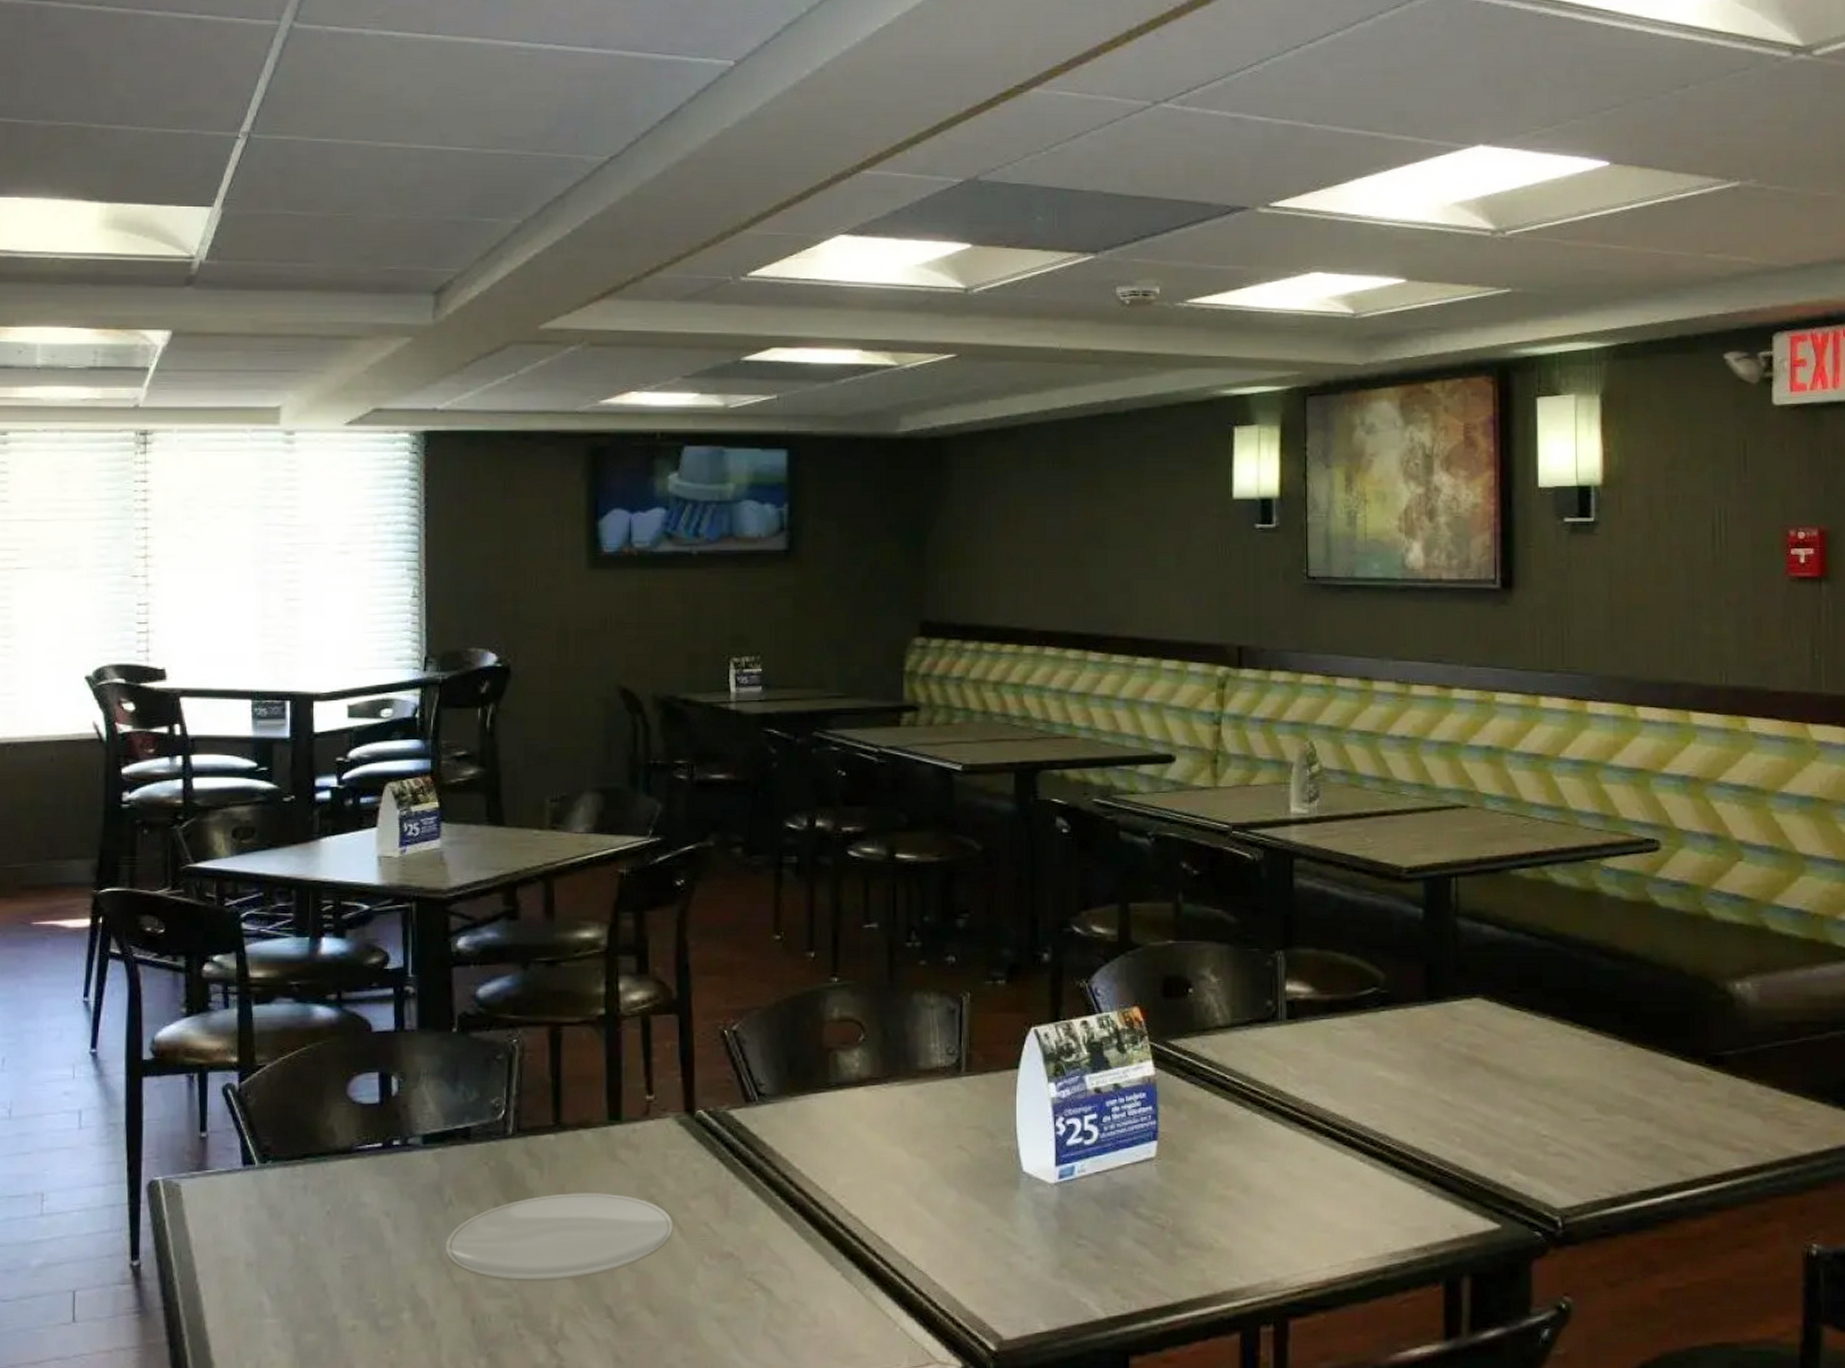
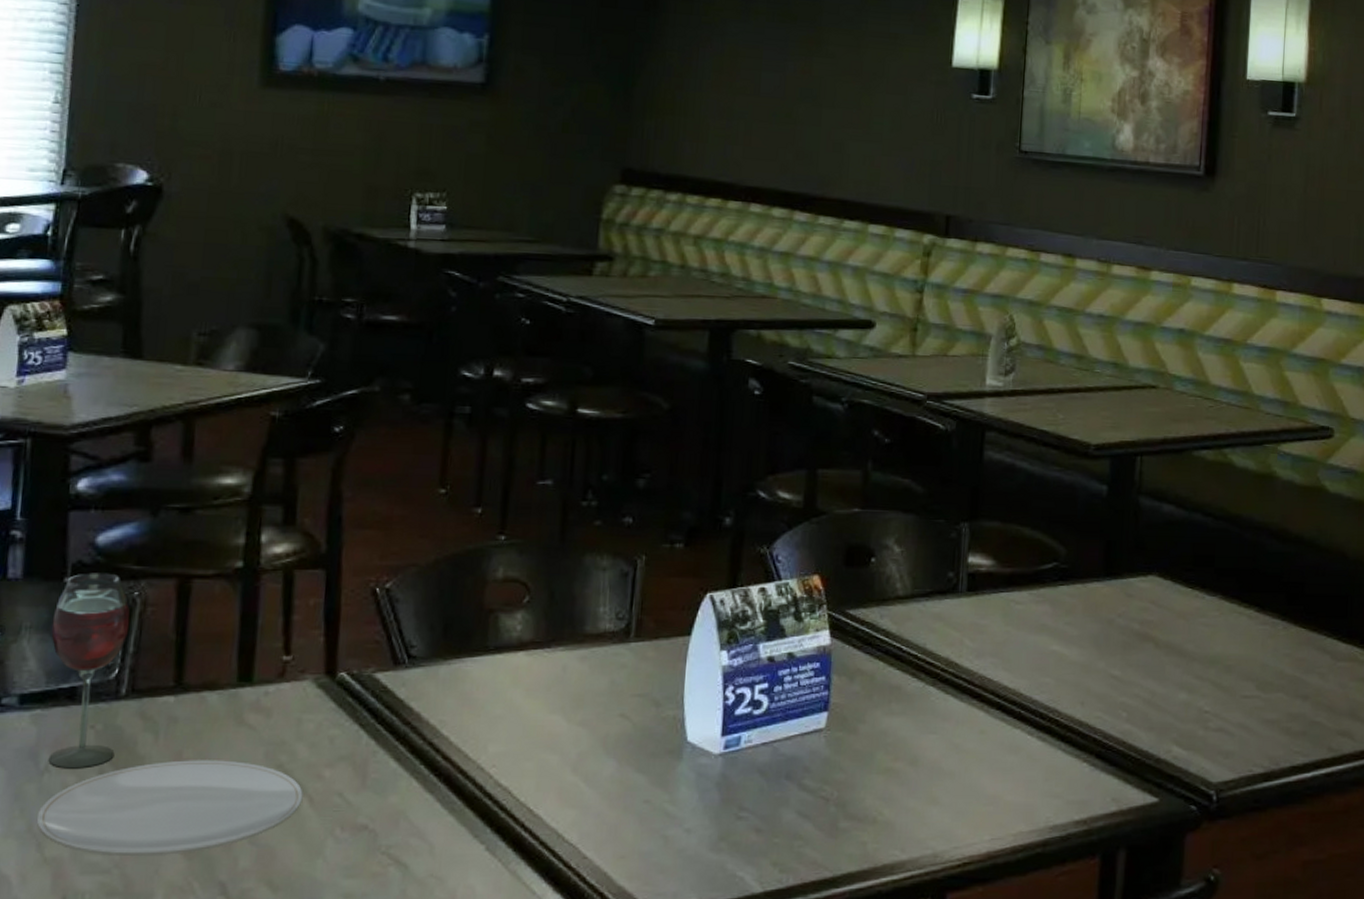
wineglass: none [445,1023,511,1202] -> present [48,573,131,769]

